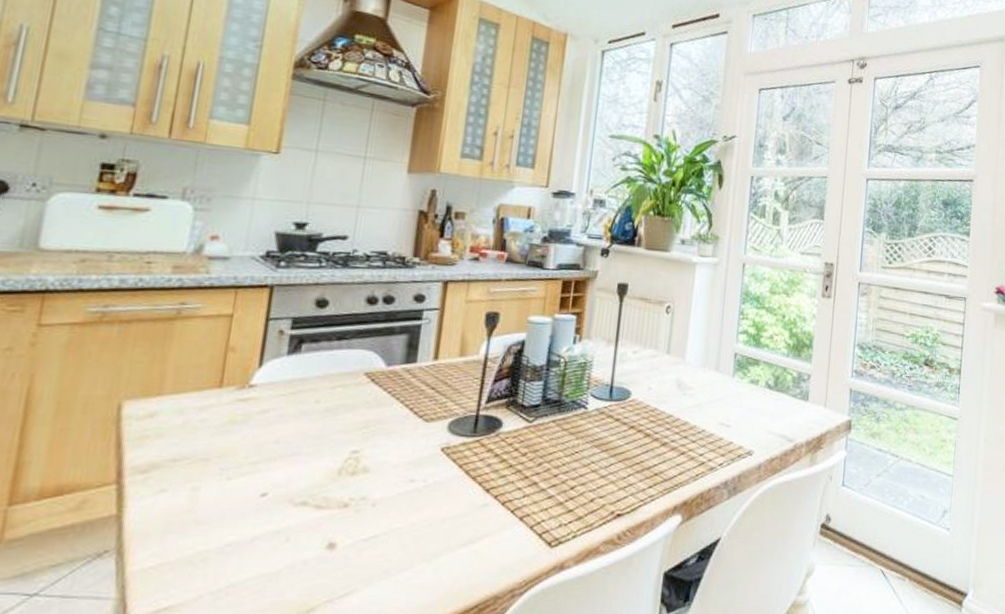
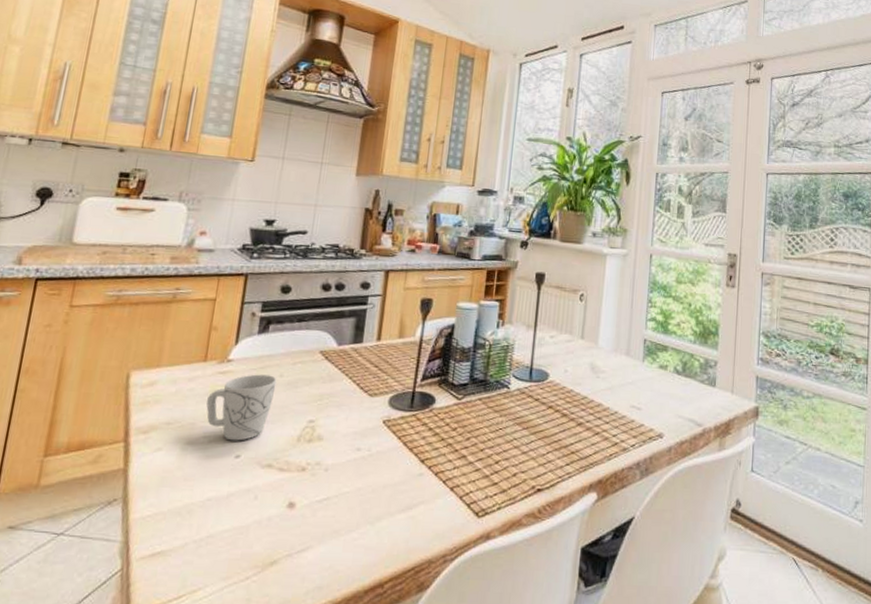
mug: none [223,400,312,477] -> present [206,374,277,441]

